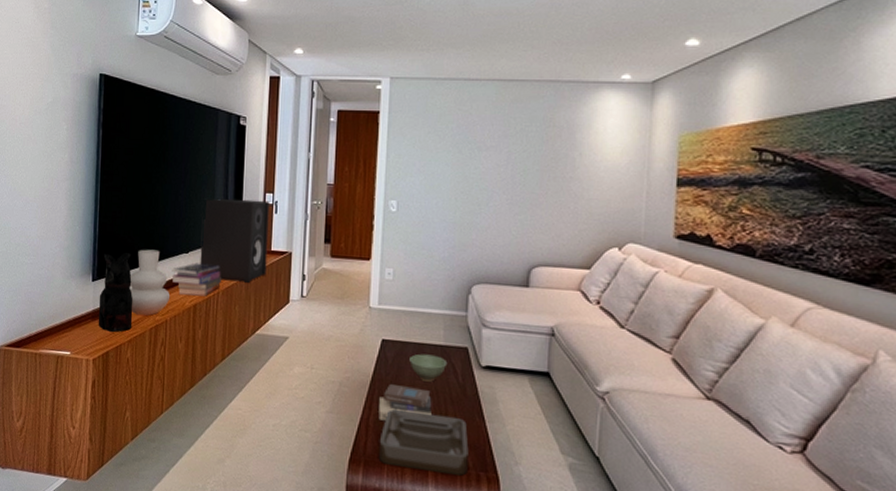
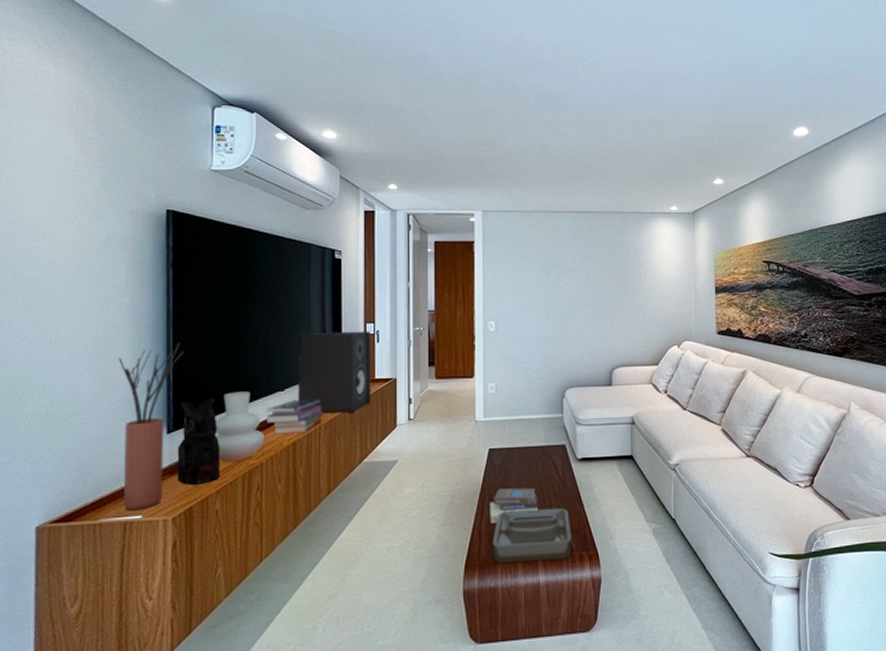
vase: none [58,198,109,347] -> present [119,342,185,511]
bowl: present [409,354,448,382] -> none [515,456,549,481]

